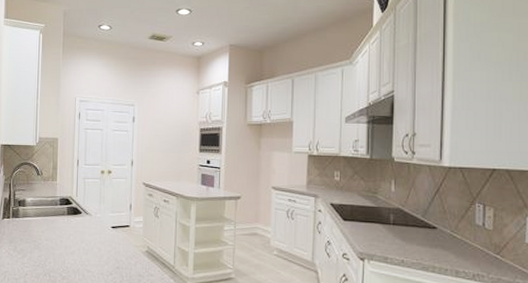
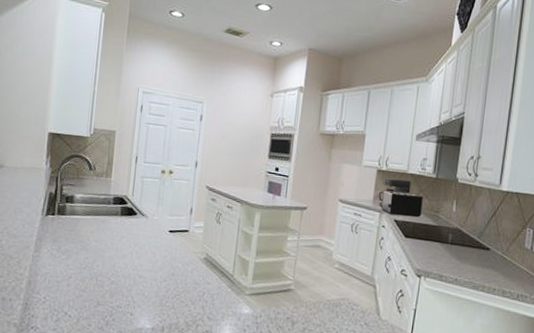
coffee maker: none [312,161,345,191] -> present [378,177,412,207]
toaster: none [316,175,359,200] -> present [381,190,423,218]

